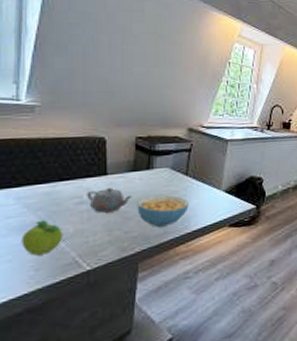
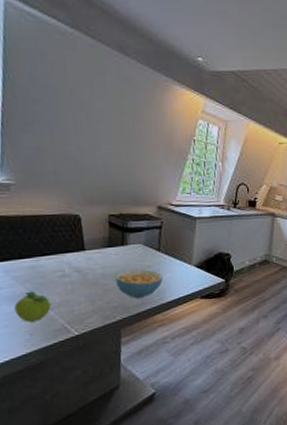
teapot: present [87,187,133,213] -> none [68,261,111,285]

